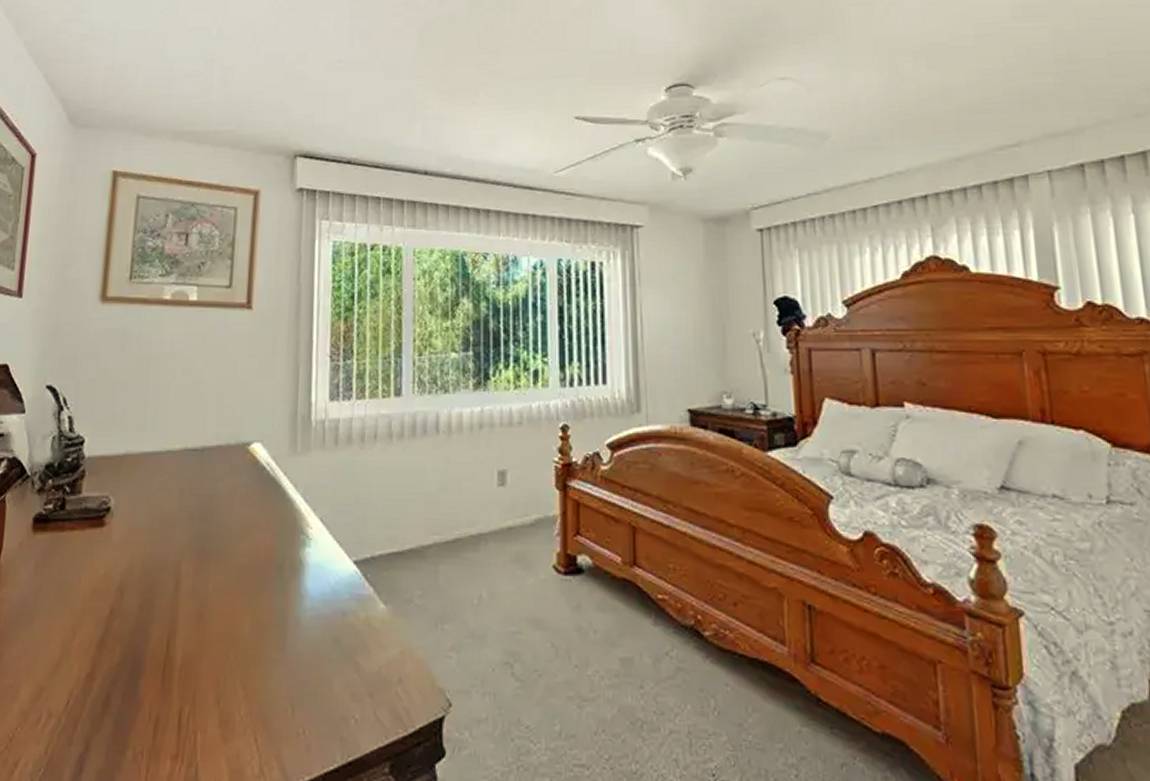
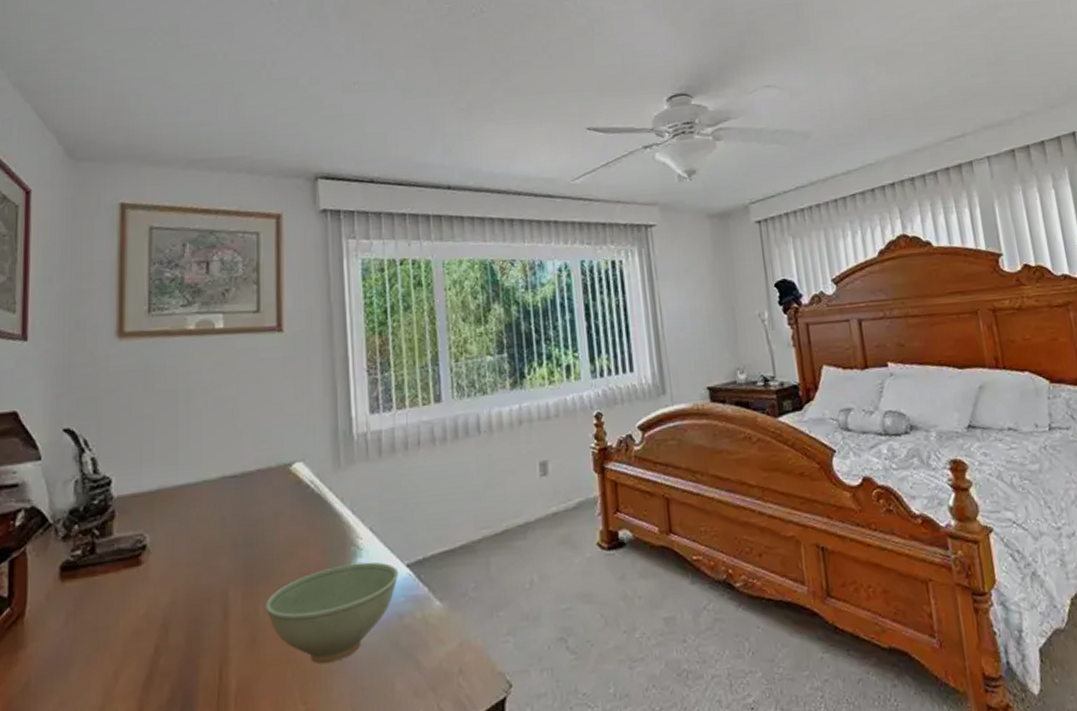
bowl: none [214,552,346,650] -> present [265,562,399,663]

